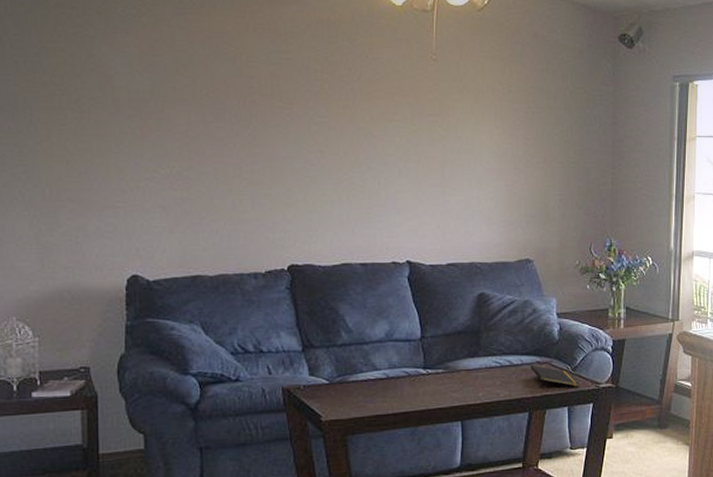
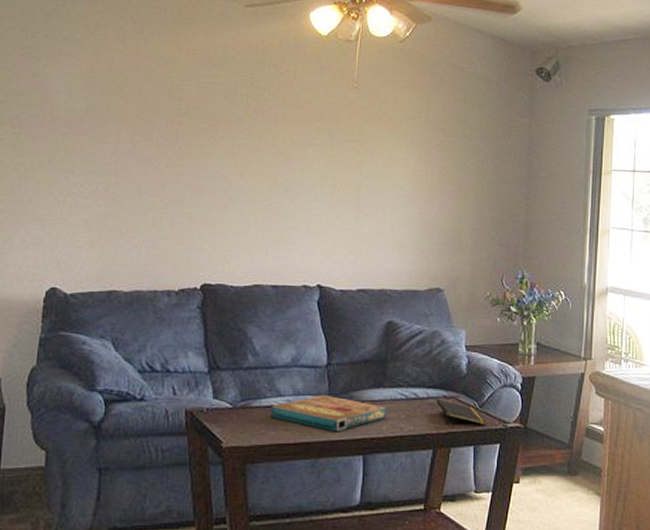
pizza box: none [368,366,482,401] -> present [270,394,387,432]

